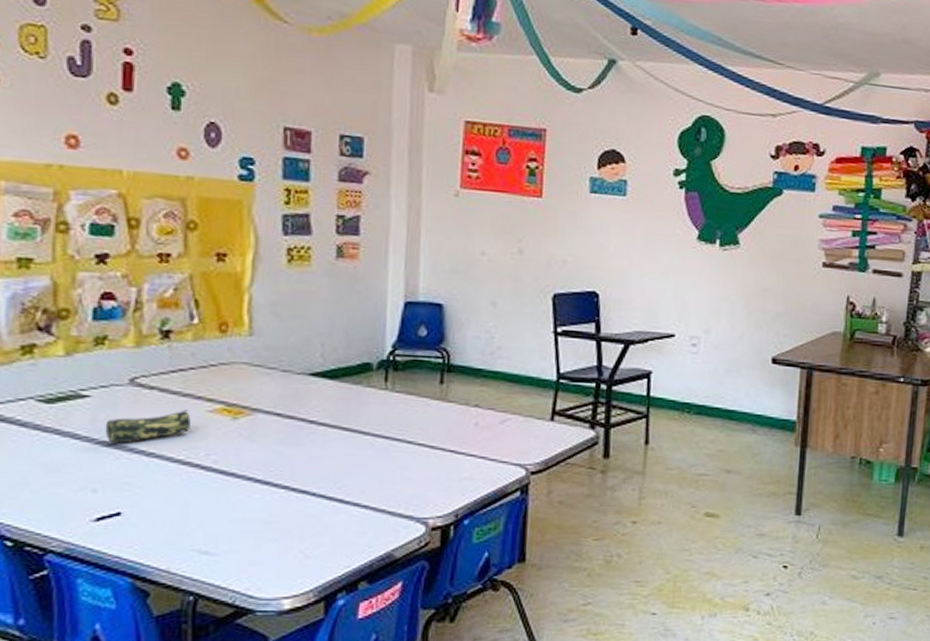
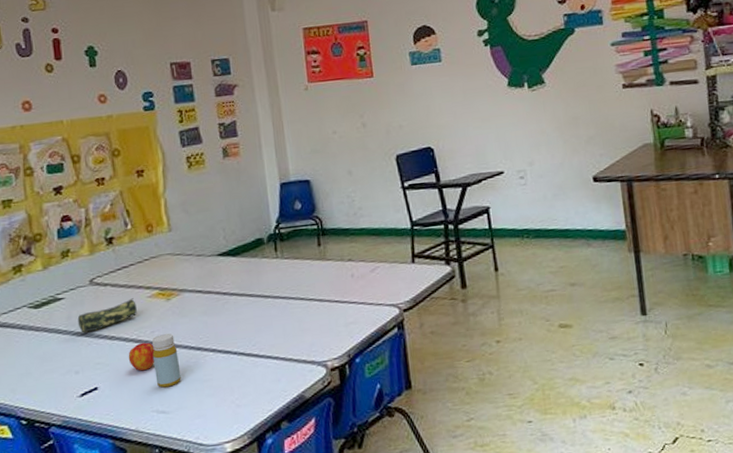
apple: none [169,466,207,500] -> present [128,342,155,371]
bottle: none [202,458,238,524] -> present [152,333,181,388]

